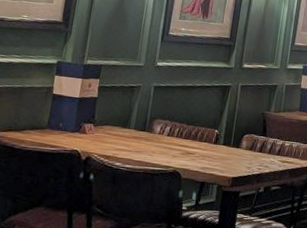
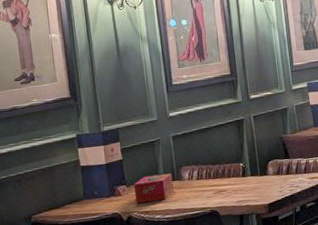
tissue box: none [99,119,144,148] -> present [134,173,174,203]

